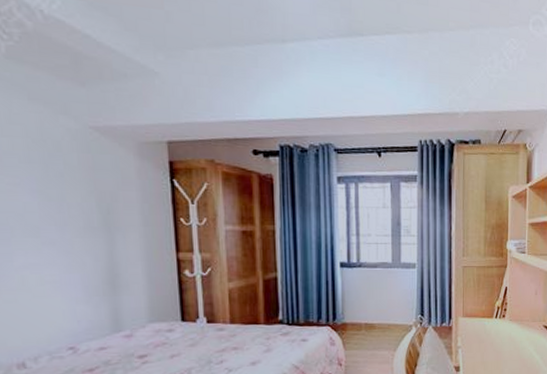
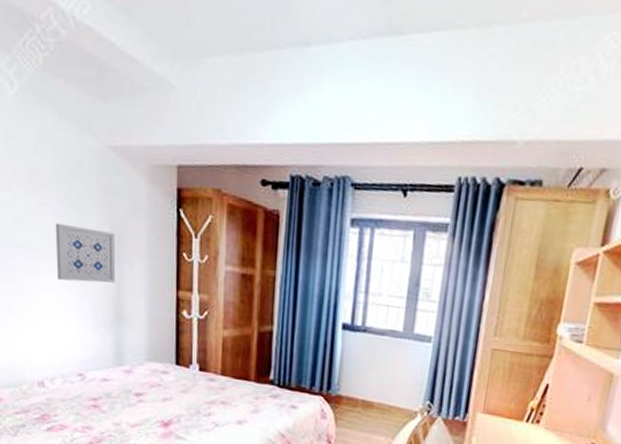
wall art: none [30,201,108,258] -> present [55,223,116,283]

